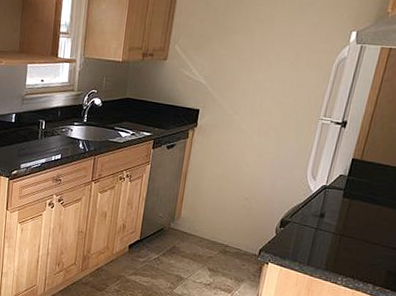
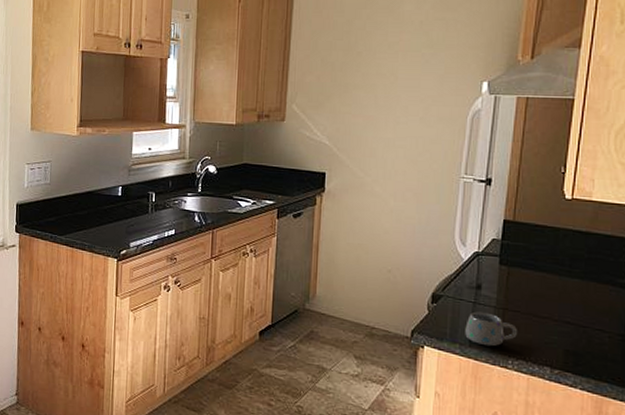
mug: none [305,236,351,266] -> present [465,311,518,347]

